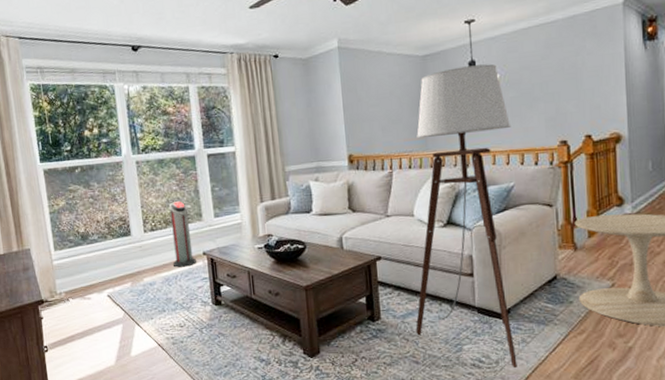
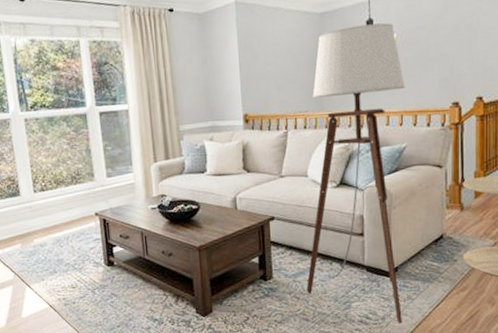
air purifier: present [169,201,196,267] -> none [60,161,88,228]

